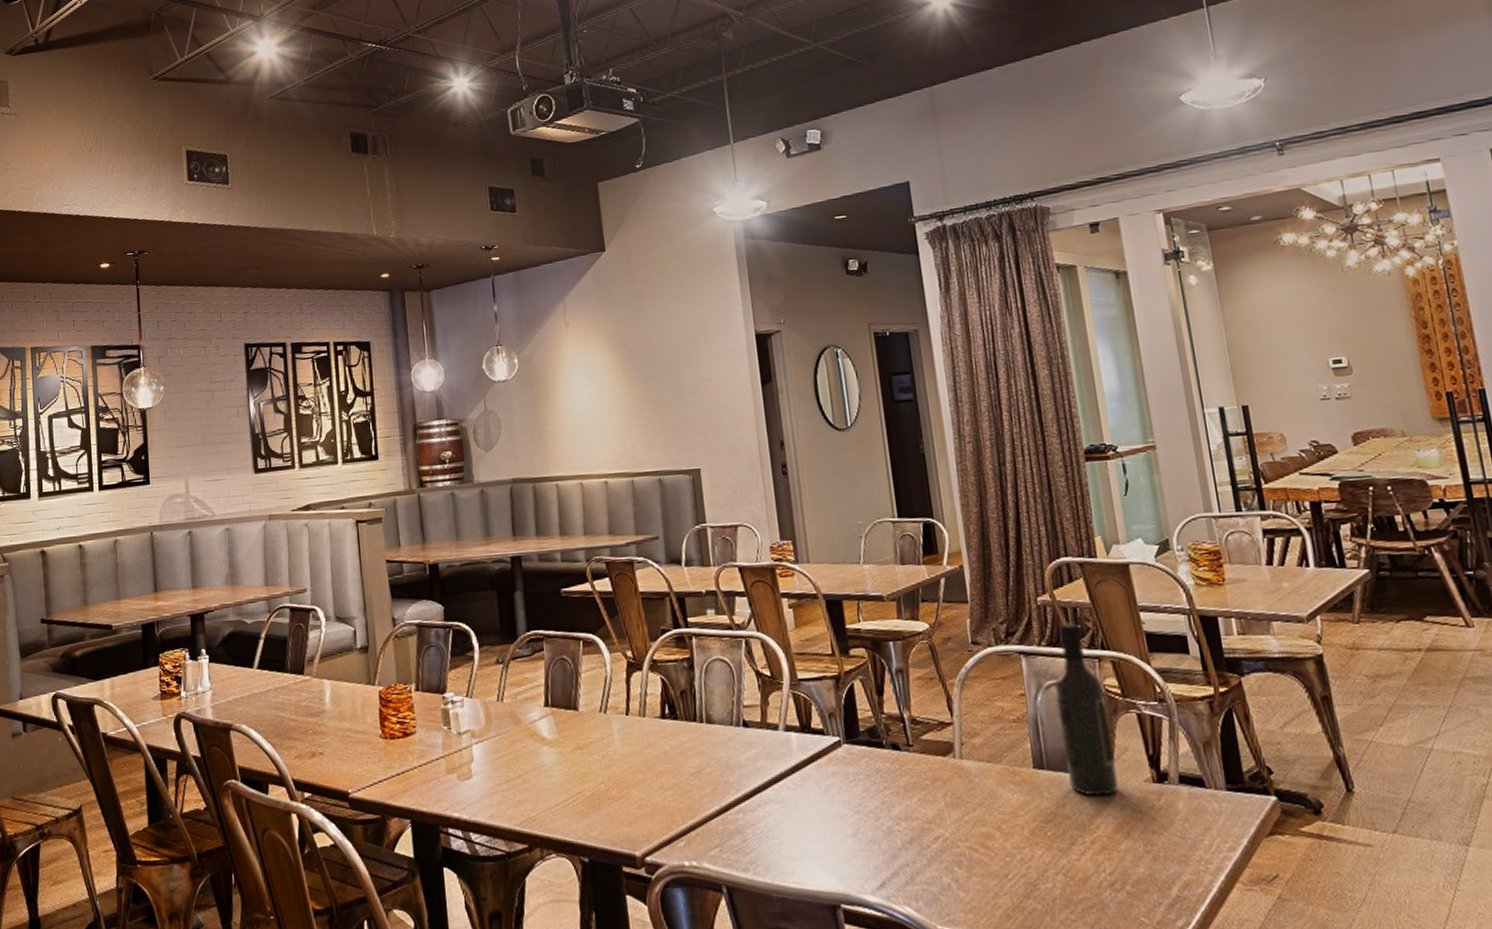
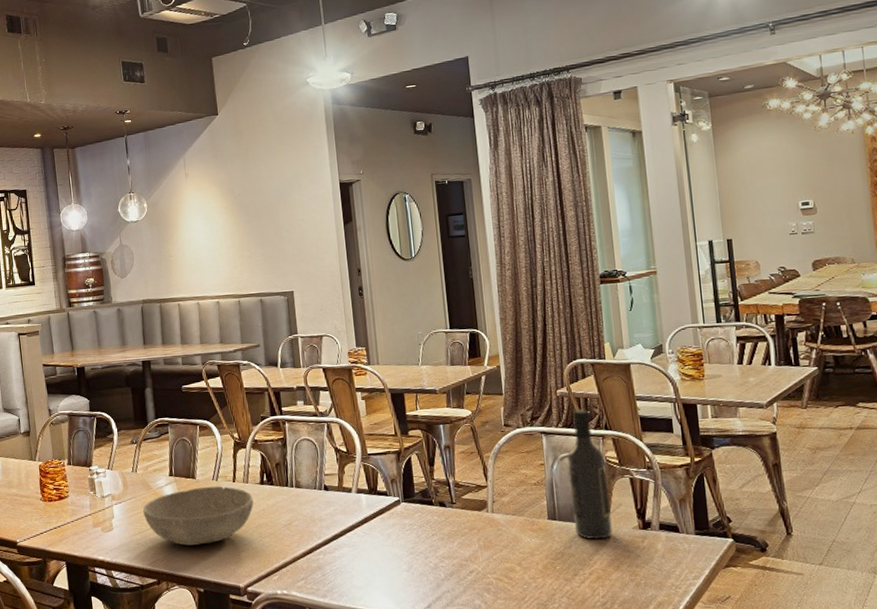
bowl: none [510,720,653,800] -> present [143,486,254,546]

